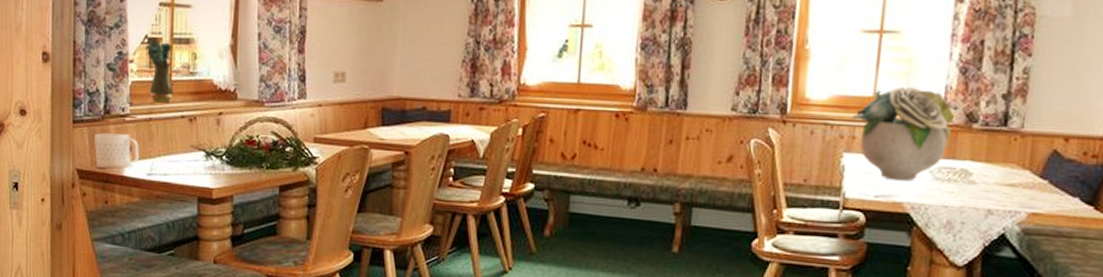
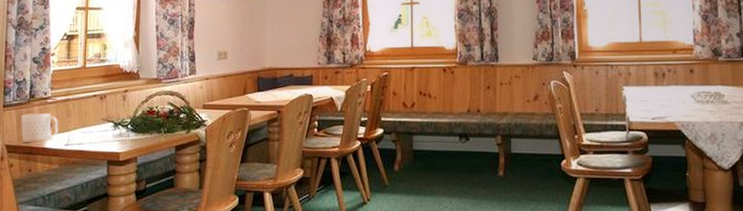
vase: present [145,37,174,105] -> none [64,35,87,87]
flower arrangement: present [851,86,955,181] -> none [625,32,704,105]

